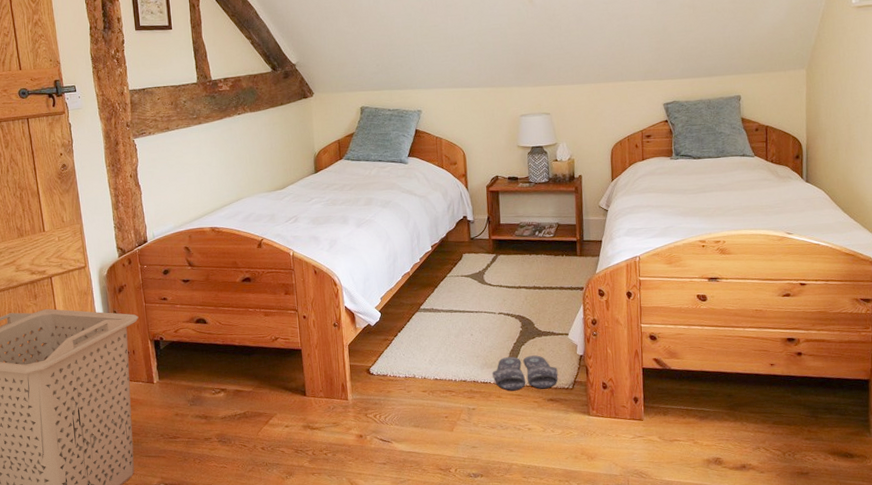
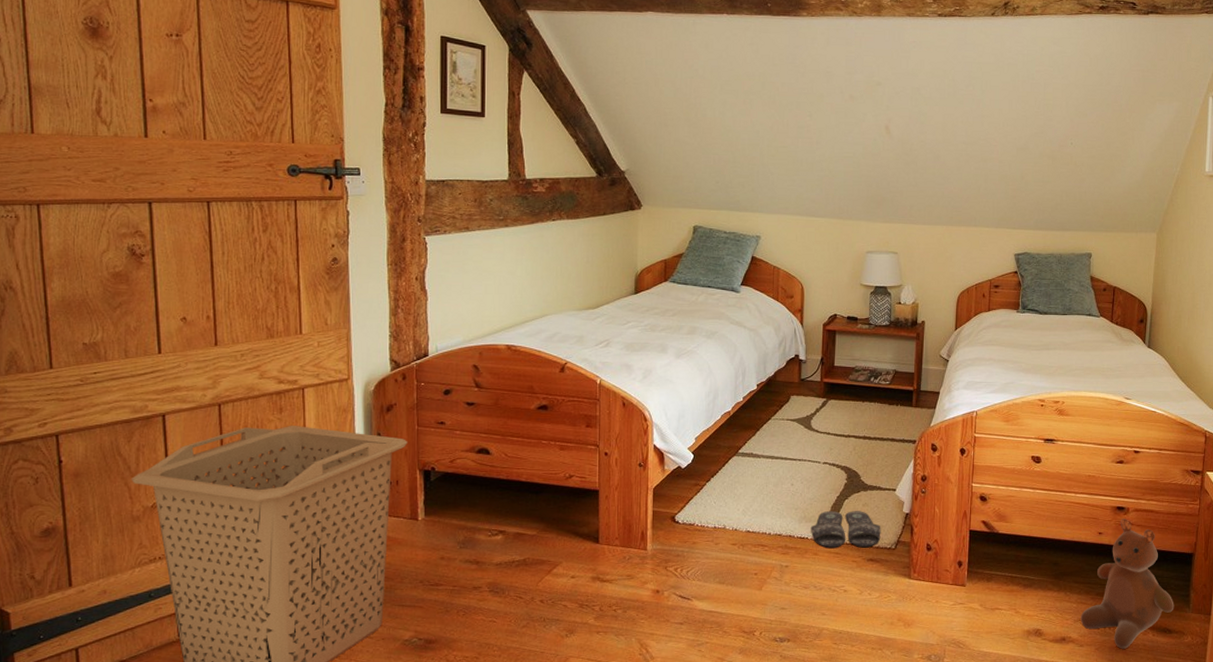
teddy bear: none [759,349,854,474] -> present [1080,519,1174,649]

